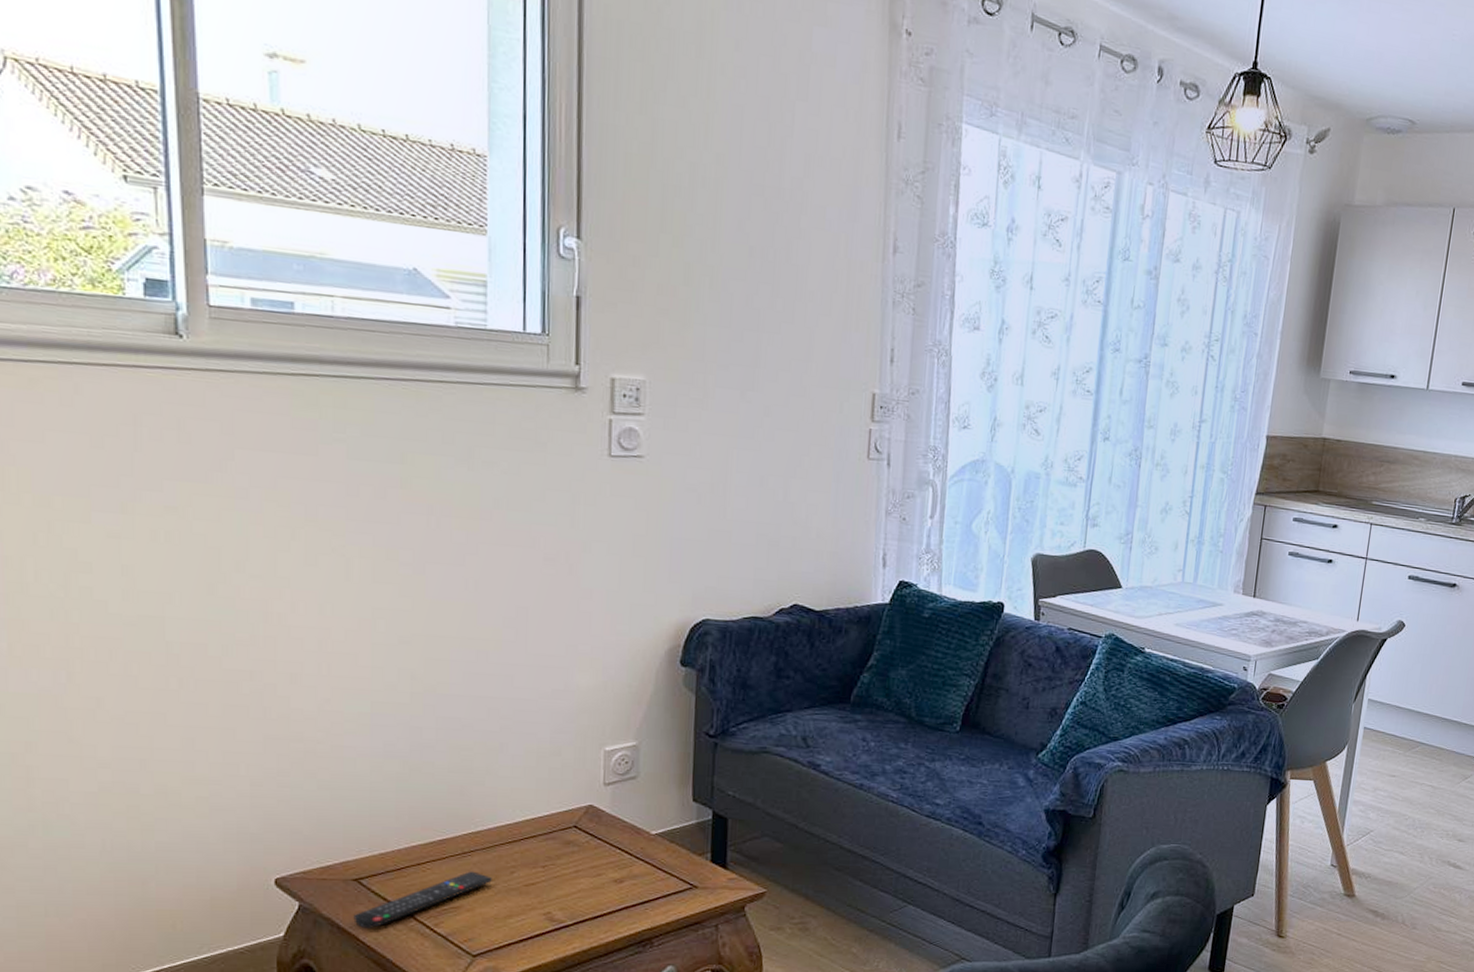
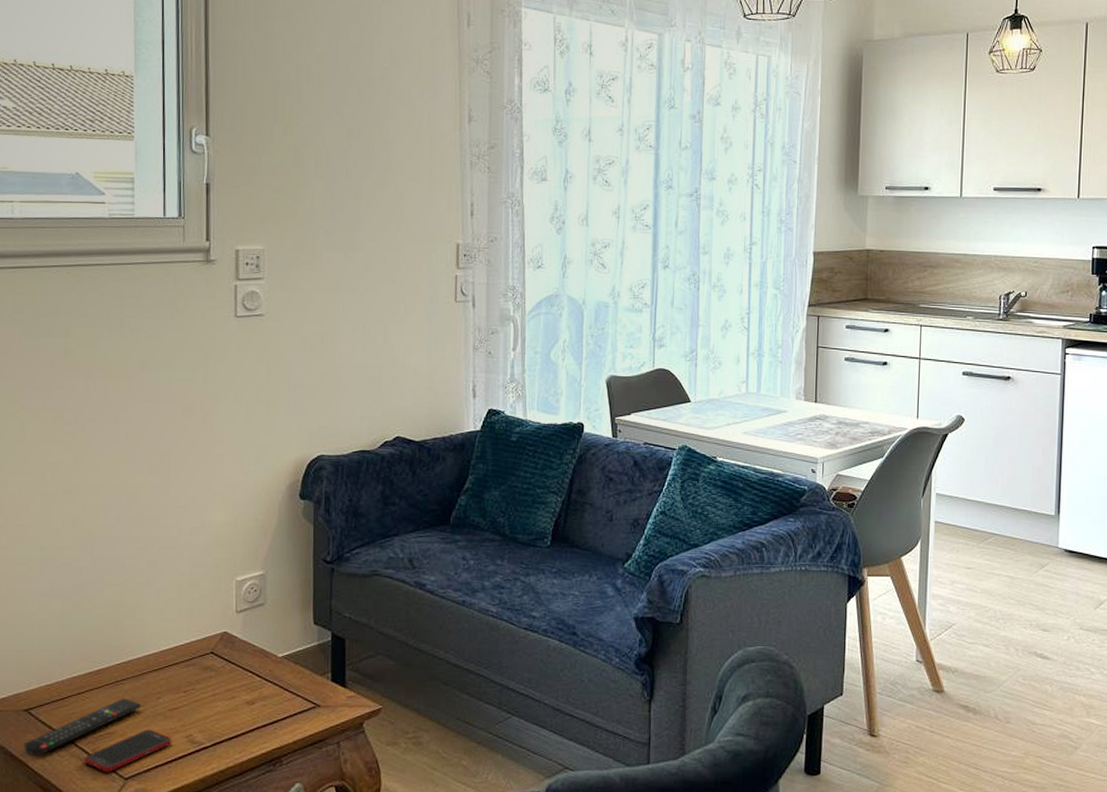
cell phone: none [425,904,528,949] -> present [84,729,172,773]

